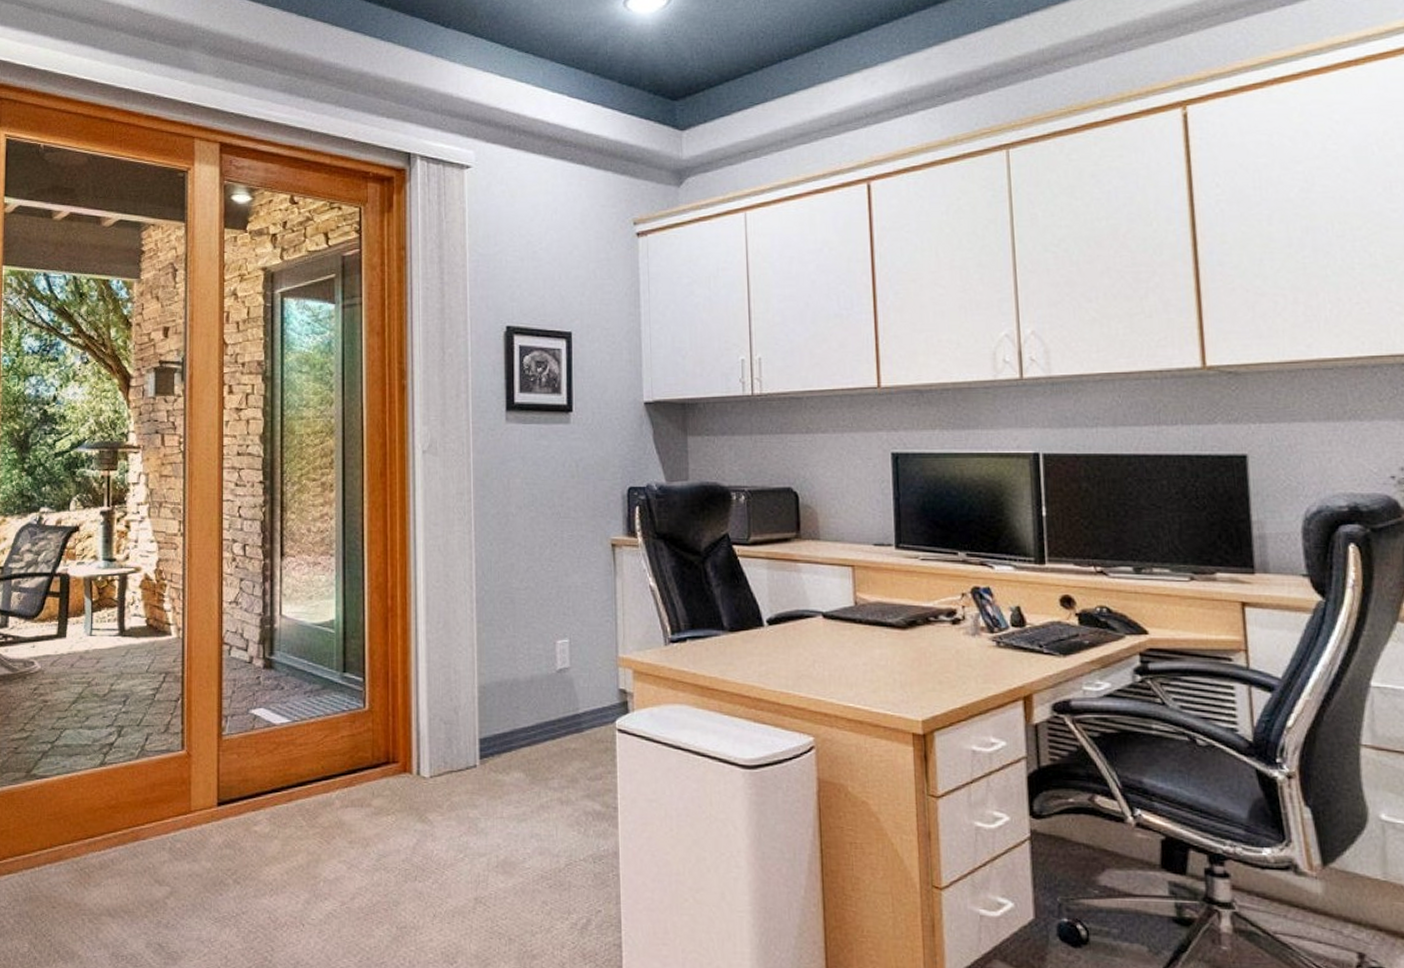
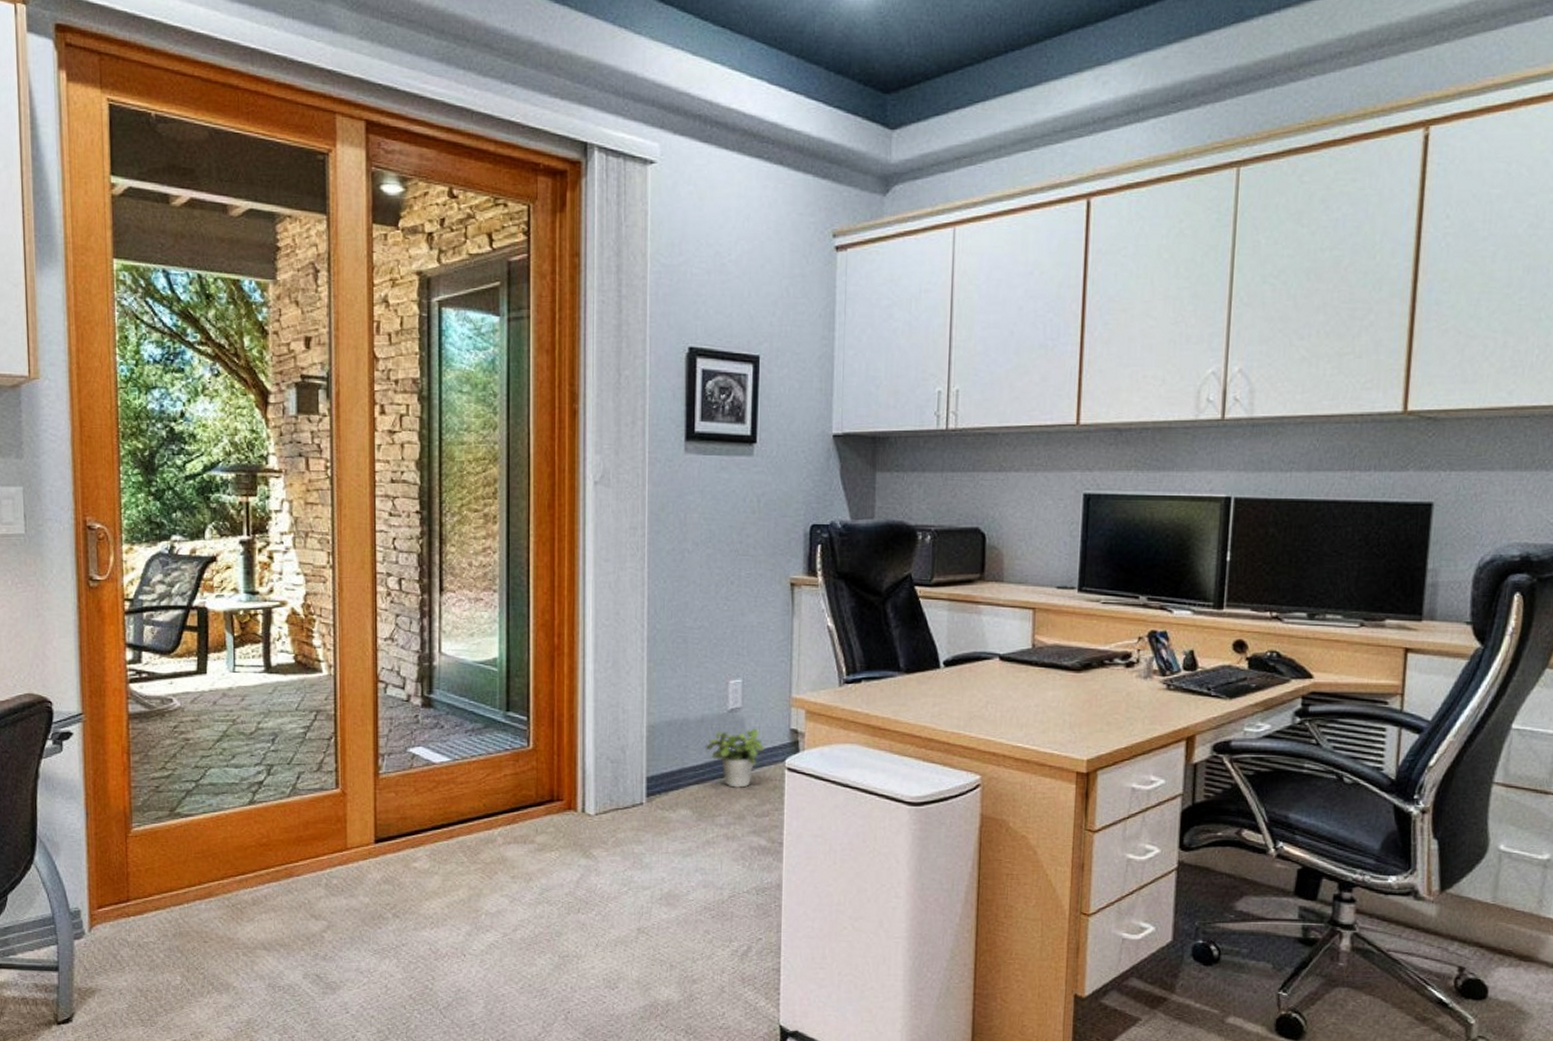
potted plant: none [535,689,595,751] -> present [704,729,765,789]

